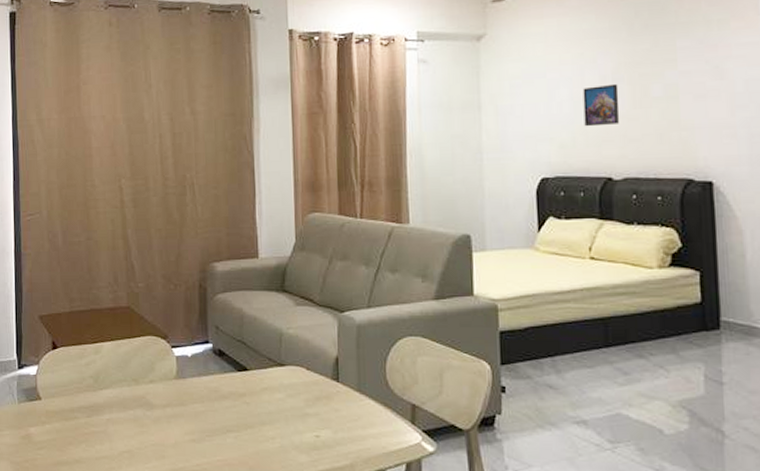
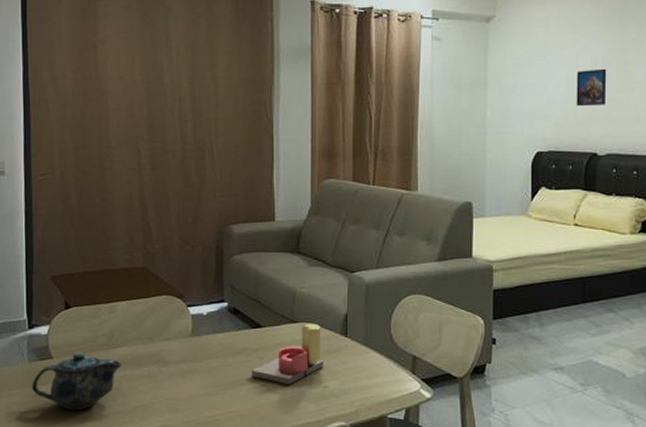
teapot: none [22,393,108,455] -> present [32,352,122,411]
candle: none [238,366,315,432] -> present [251,323,324,384]

